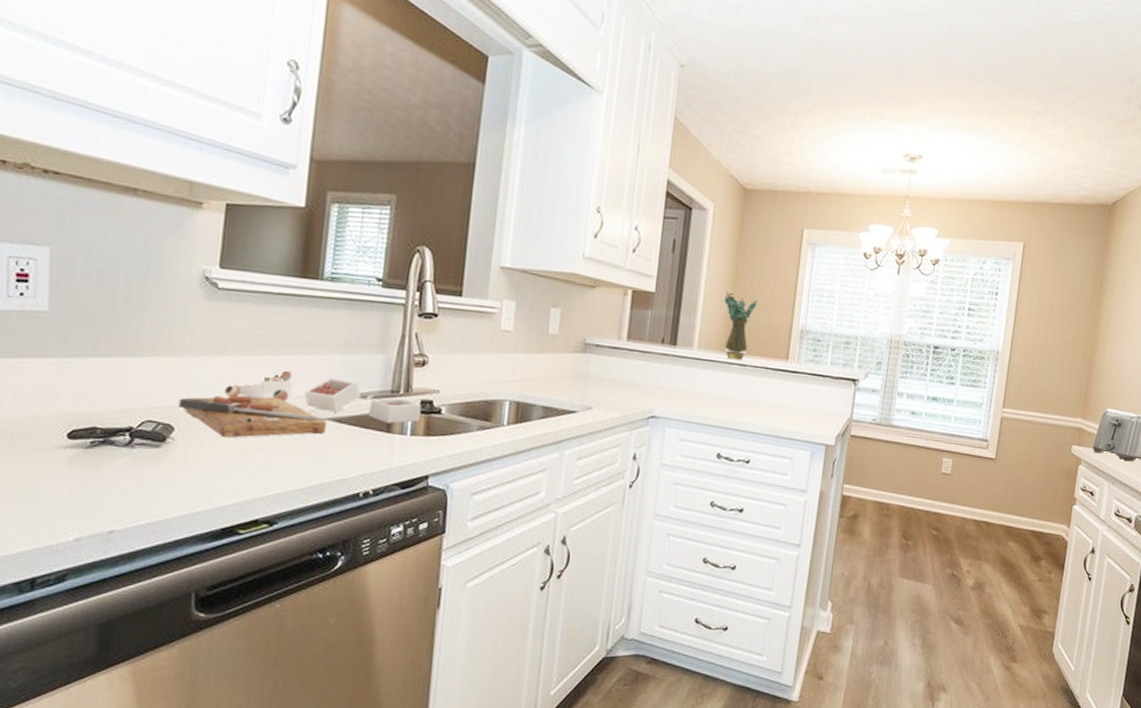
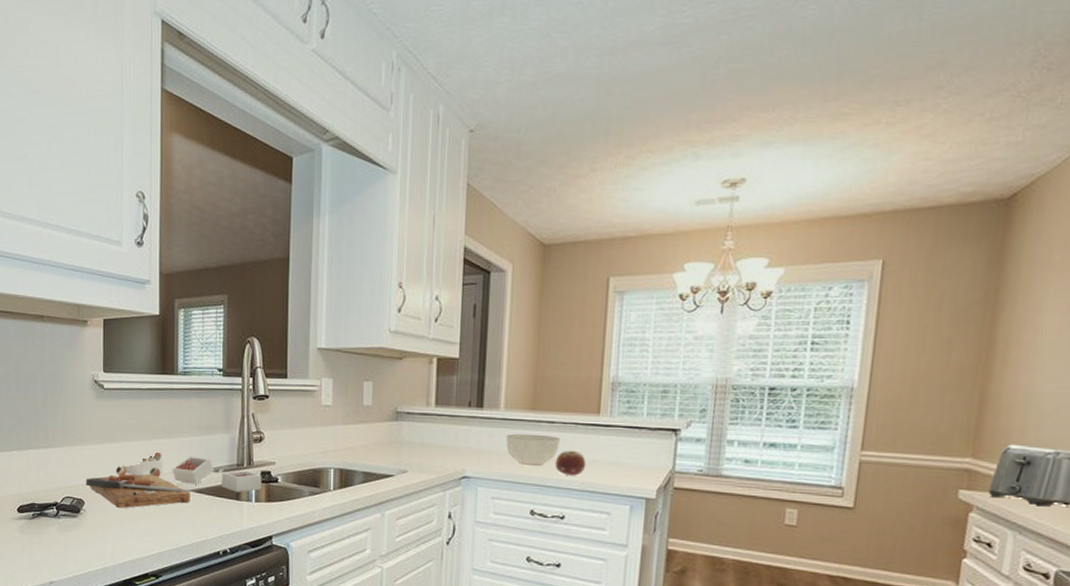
bowl: none [696,374,751,409] -> present [505,433,561,466]
vase: present [724,291,758,360] -> none [529,350,564,418]
fruit: none [743,394,773,420] -> present [555,450,586,476]

